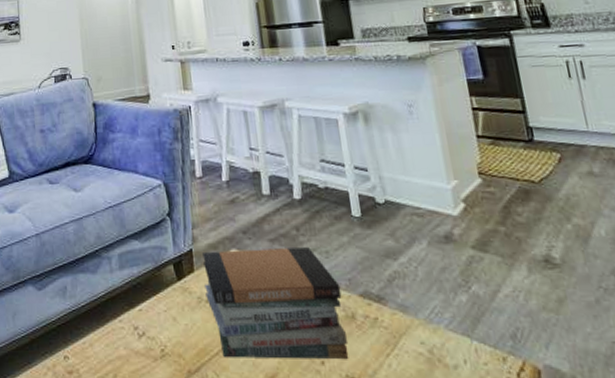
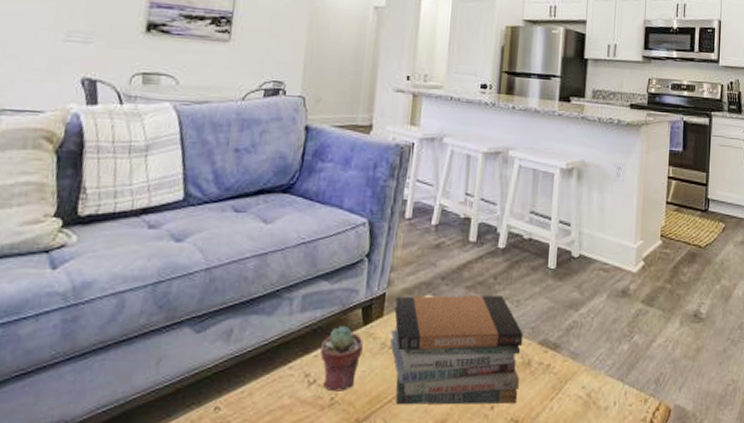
potted succulent: none [142,281,182,344] -> present [320,325,364,392]

